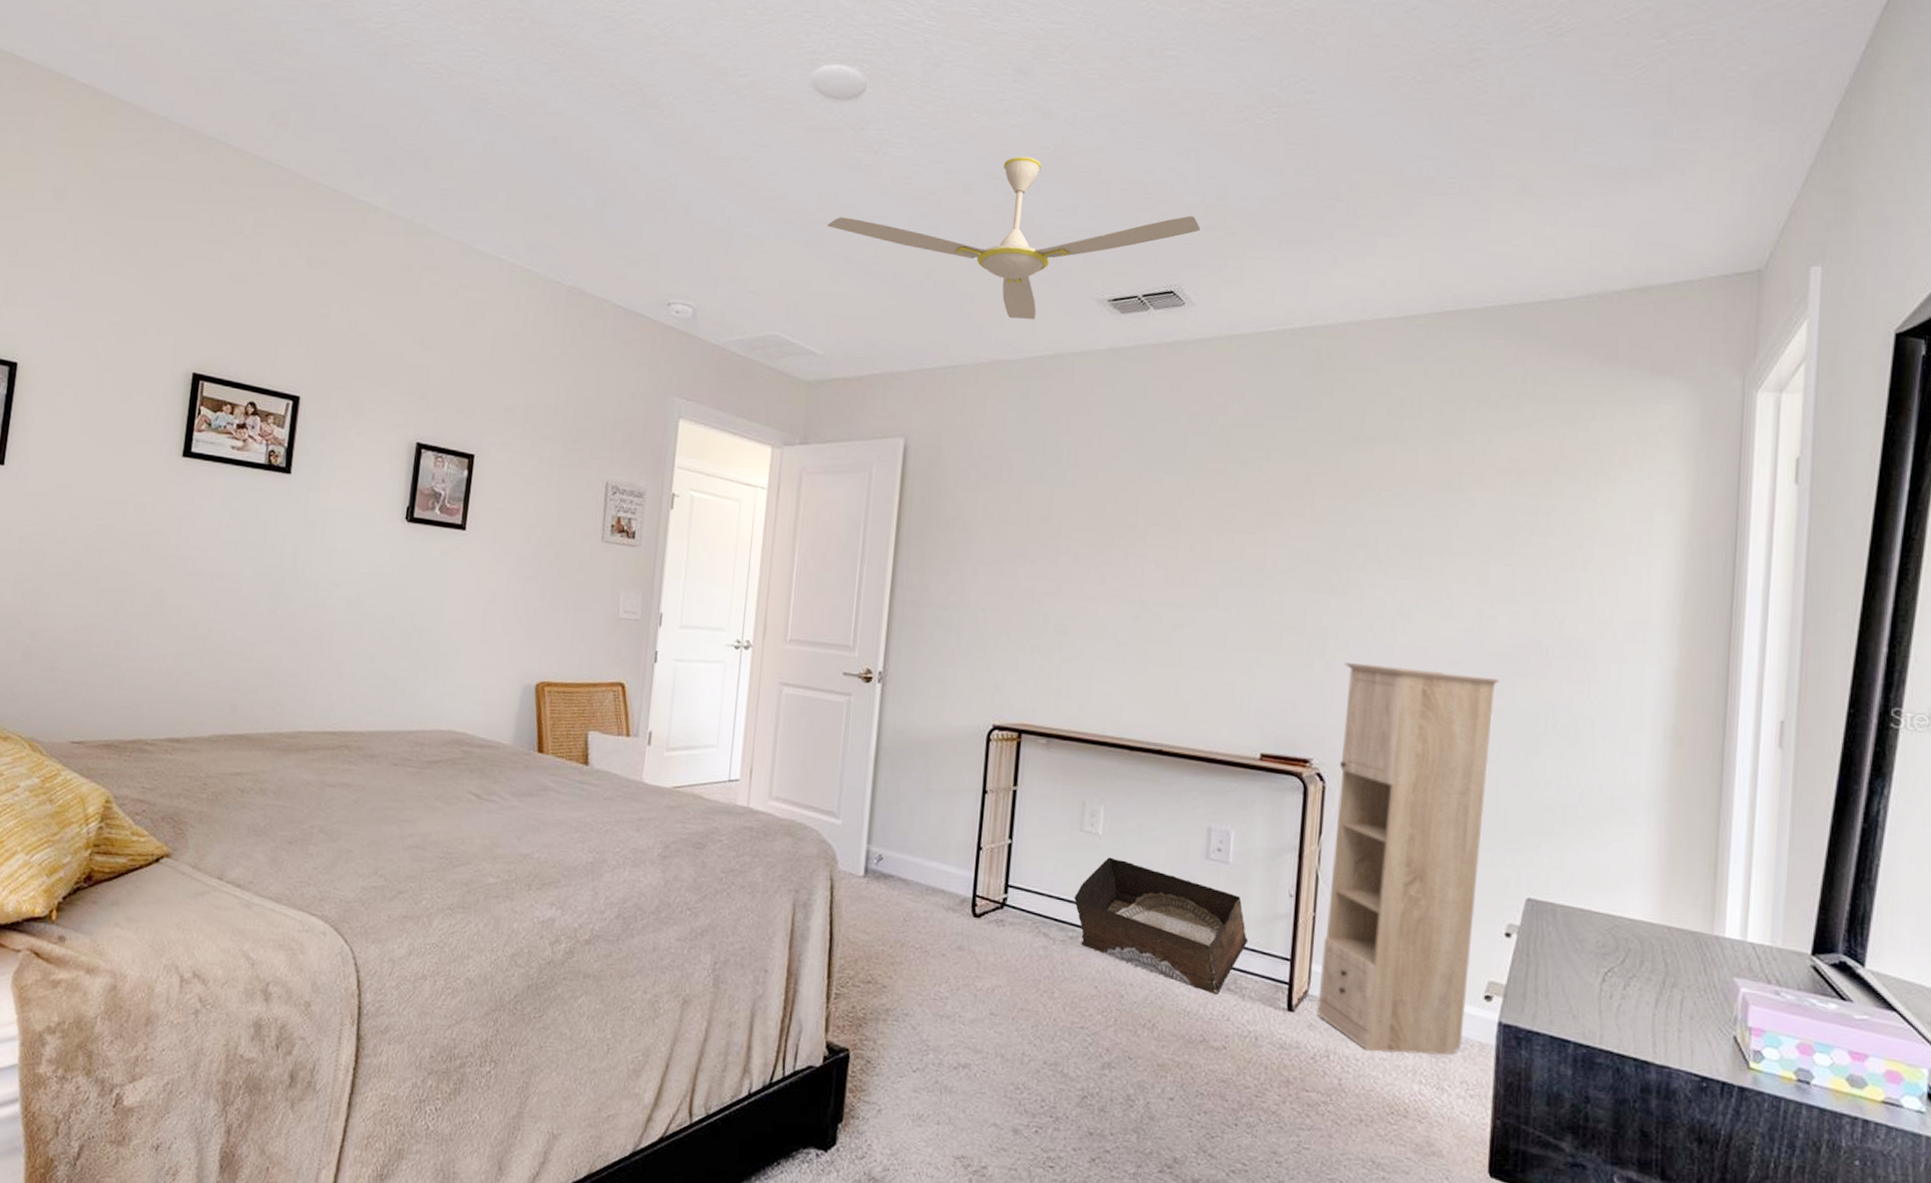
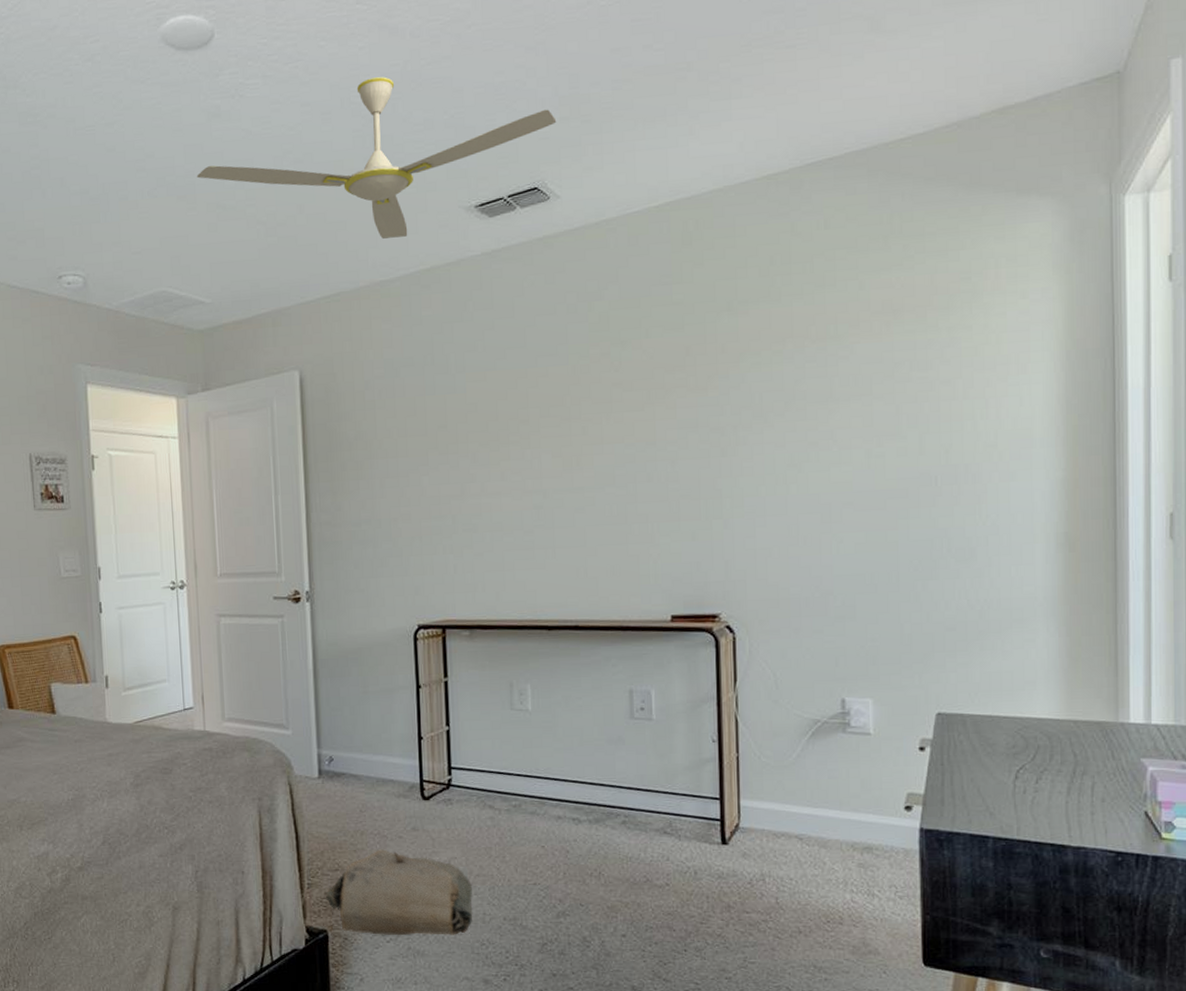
bag: none [850,965,1014,1074] -> present [324,849,473,936]
storage bin: present [1074,857,1249,994] -> none [513,729,679,839]
storage cabinet: present [1317,663,1499,1056] -> none [742,513,892,870]

